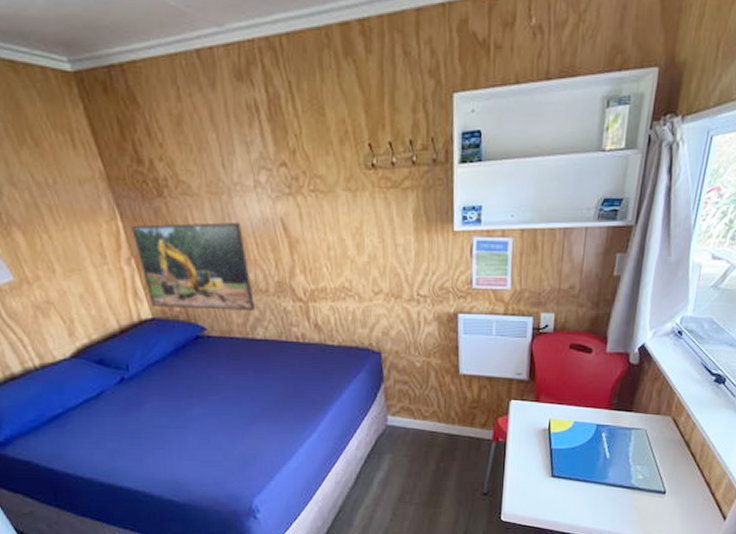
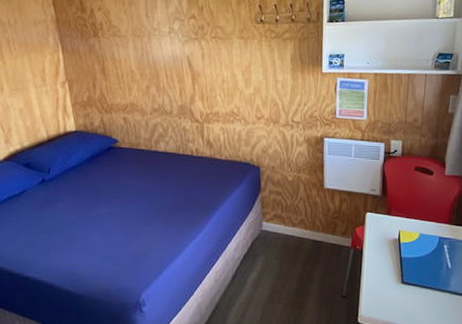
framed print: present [131,222,256,311] -> none [69,57,161,128]

